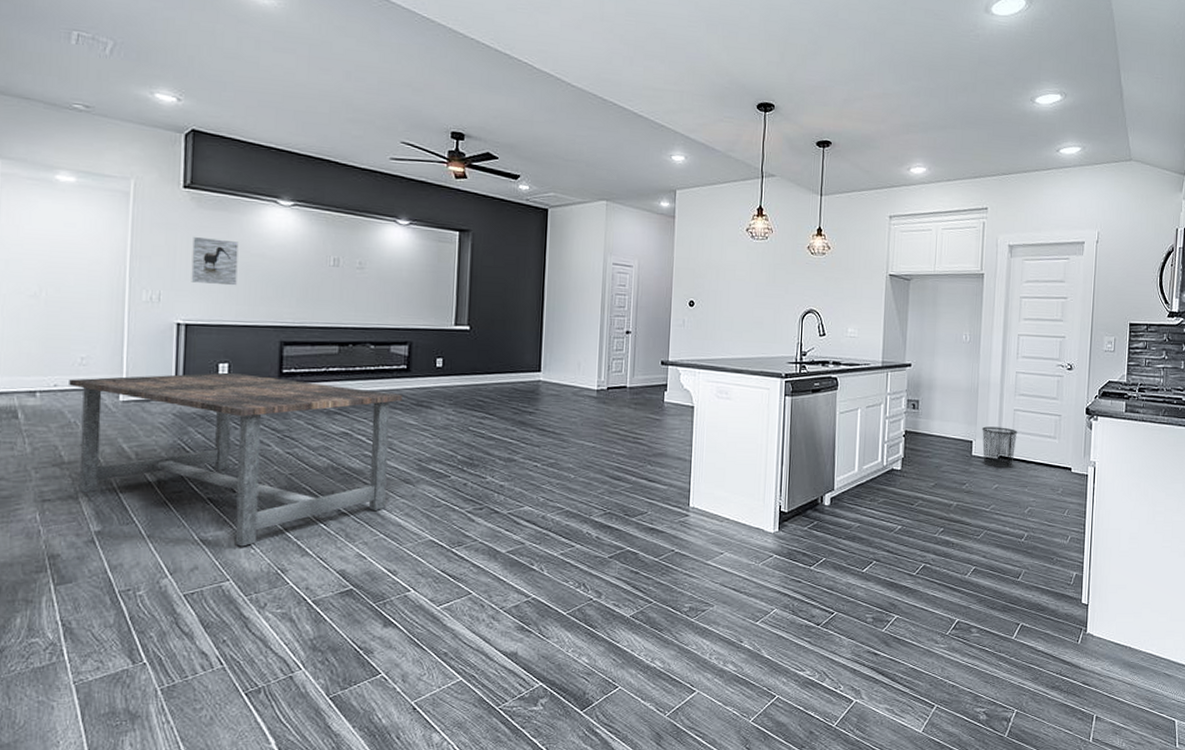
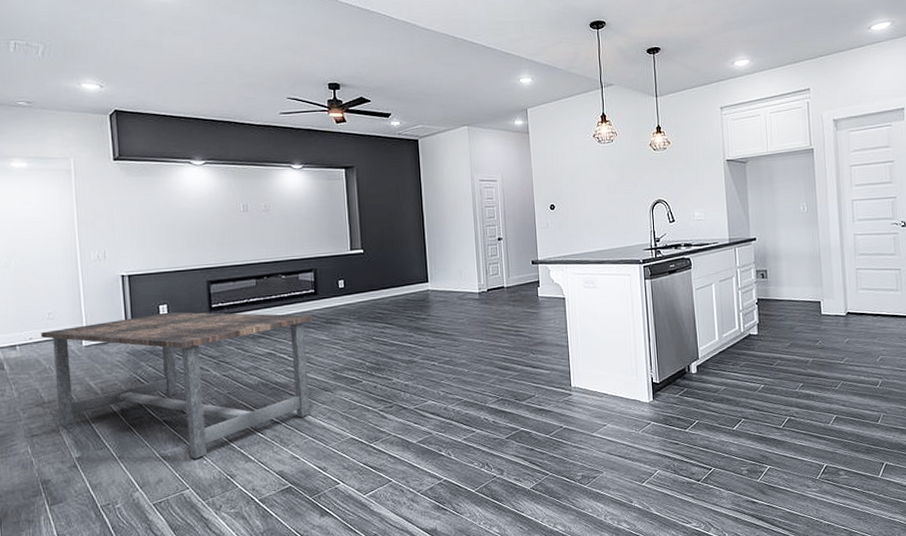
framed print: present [191,236,239,286] -> none [126,200,166,240]
waste bin: present [981,426,1018,468] -> none [827,285,862,323]

